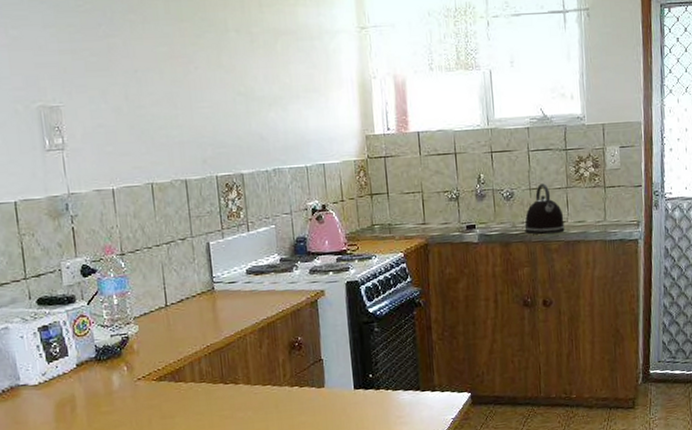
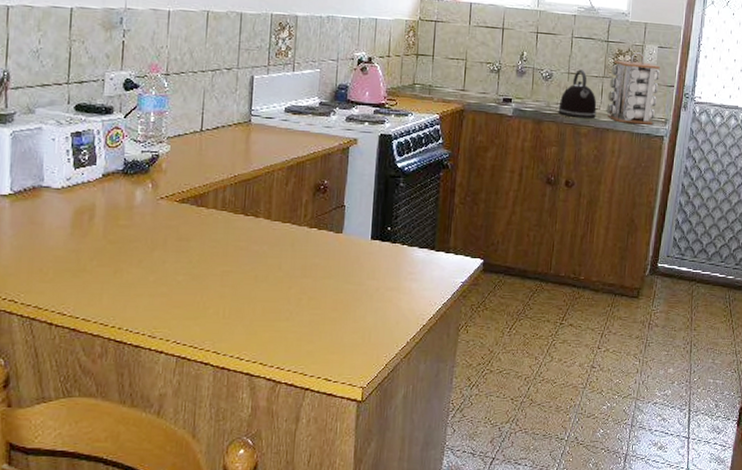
spice rack: none [574,156,626,233] -> present [606,52,661,126]

